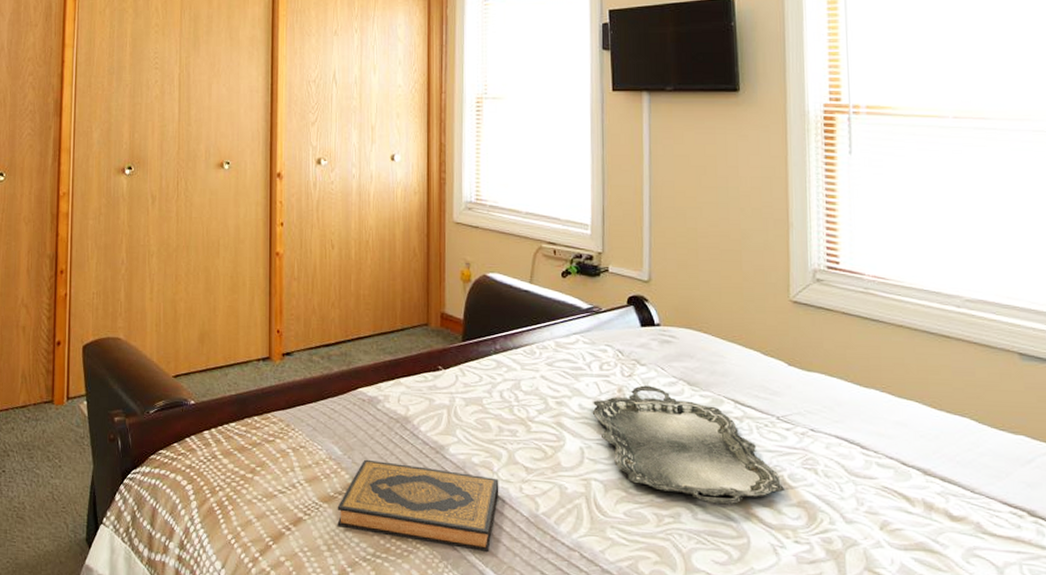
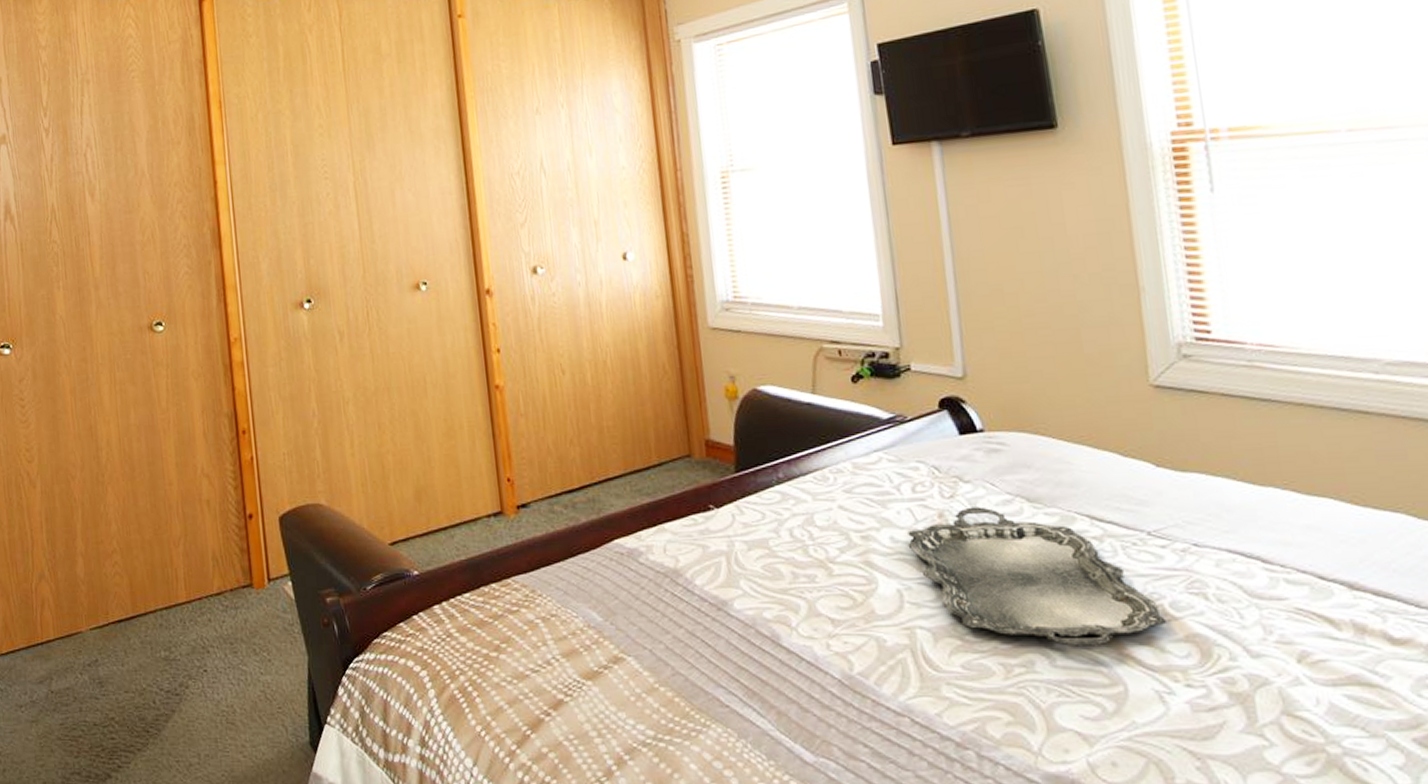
hardback book: present [337,459,499,553] -> none [604,624,802,726]

